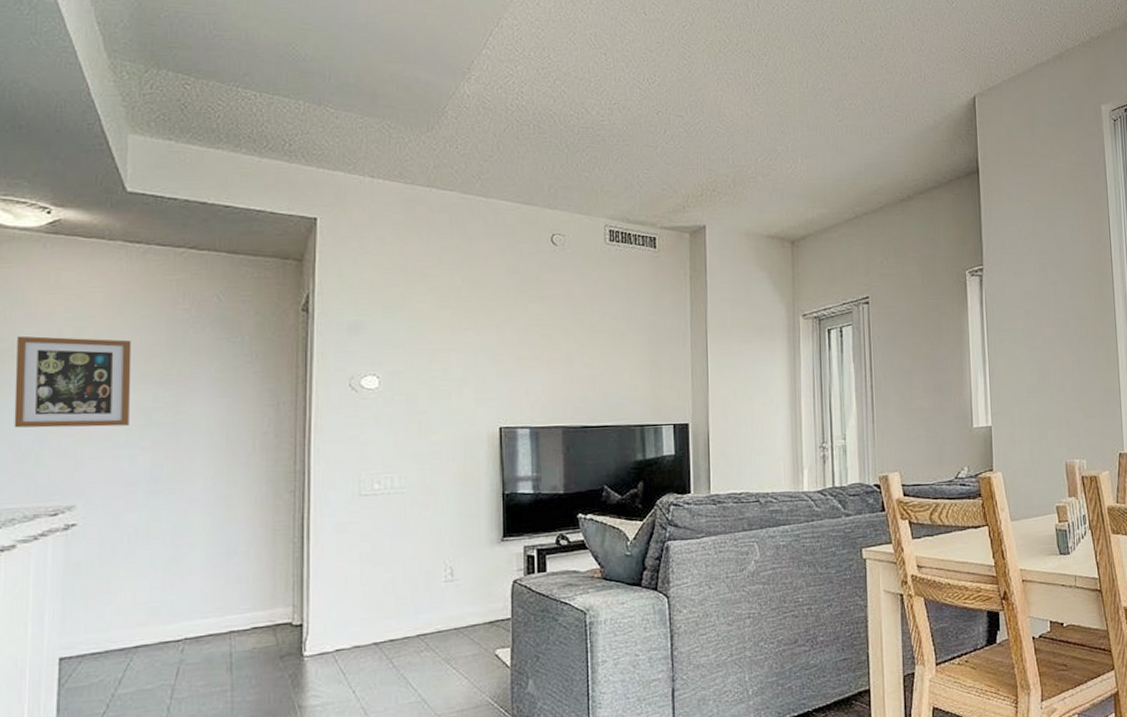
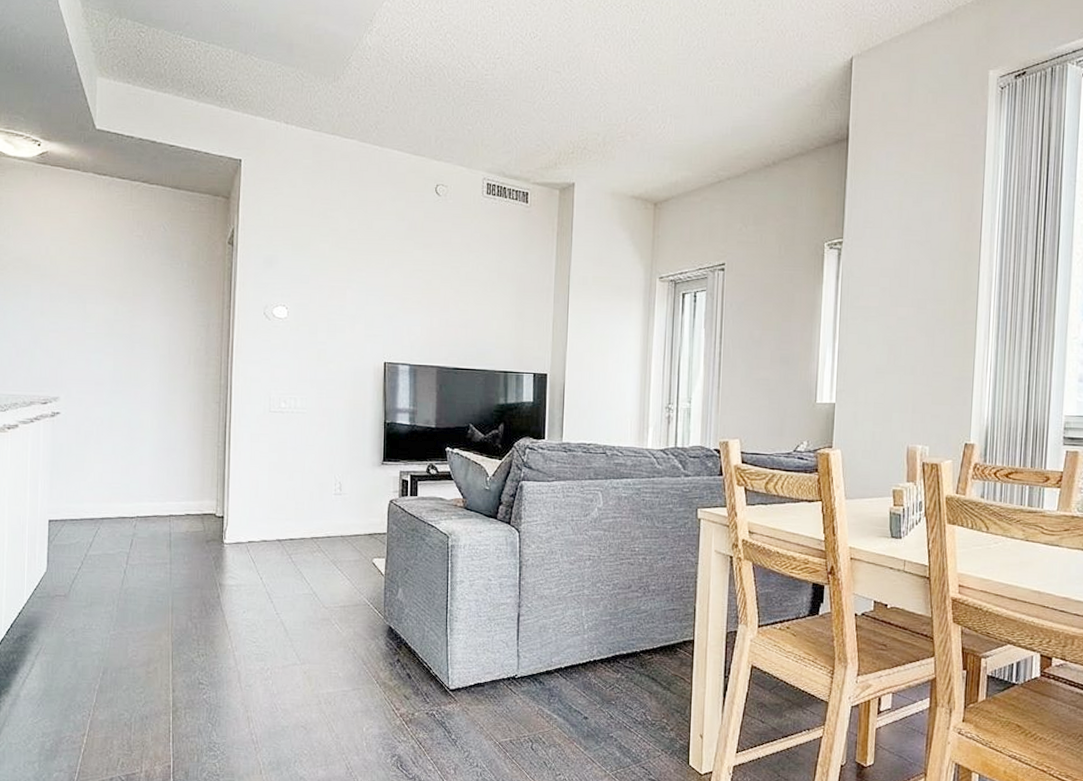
wall art: present [14,335,132,428] -> none [16,250,99,334]

